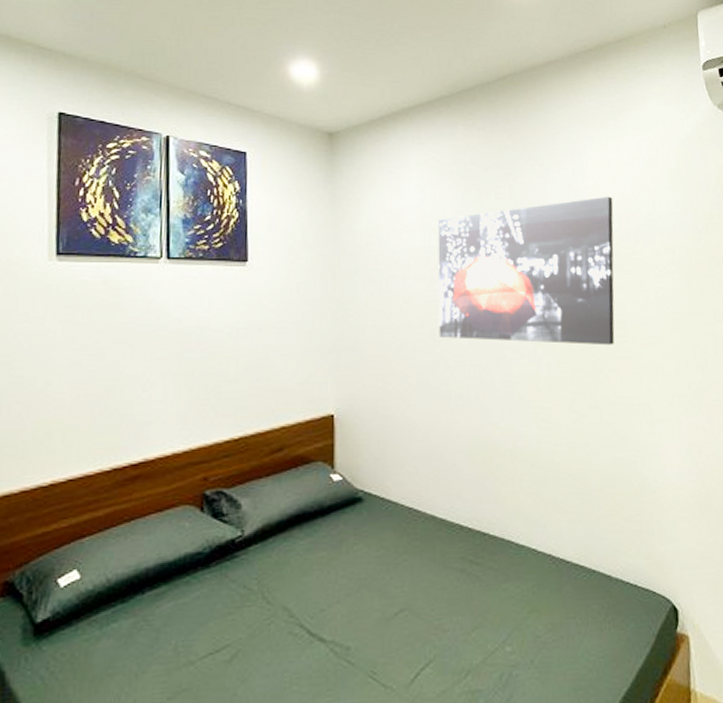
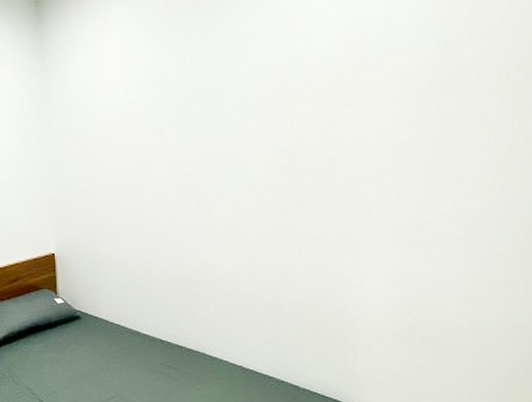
wall art: present [437,196,615,346] -> none [140,18,338,186]

